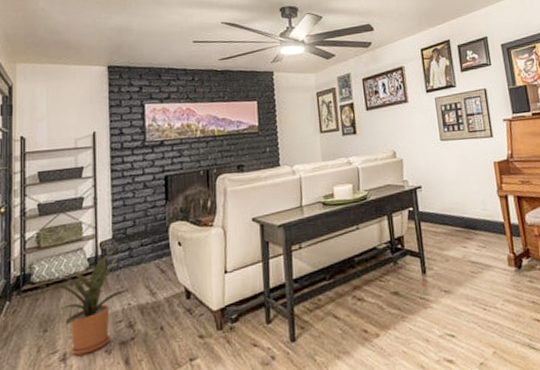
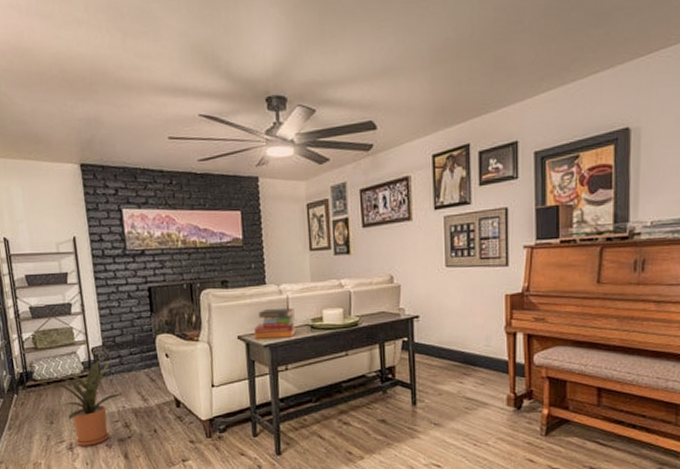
books: none [268,187,310,220] -> present [253,308,297,339]

